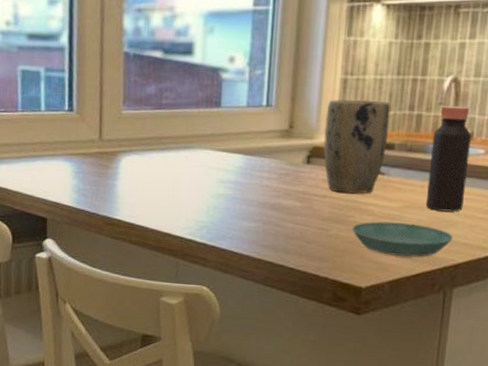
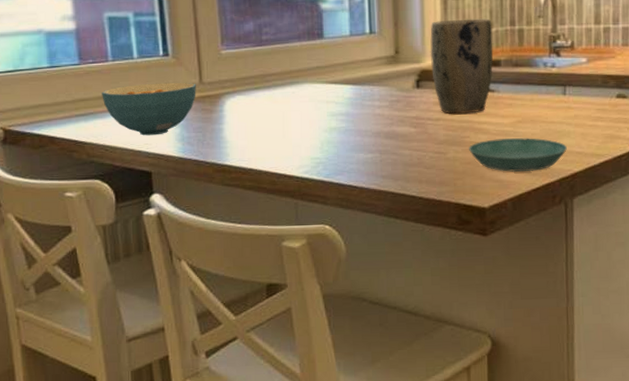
cereal bowl: none [9,135,96,185] -> present [102,82,196,136]
bottle: present [425,106,472,212] -> none [536,17,573,123]

